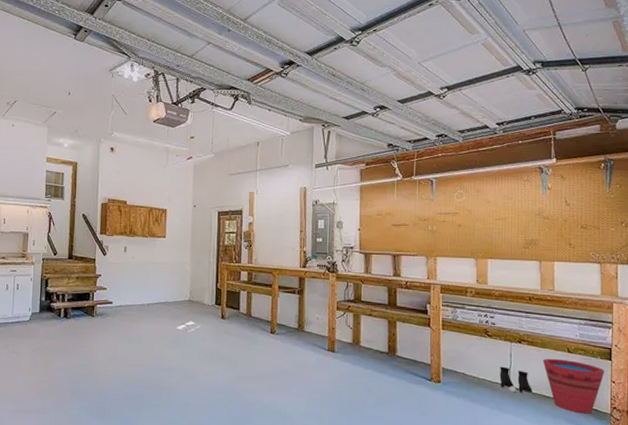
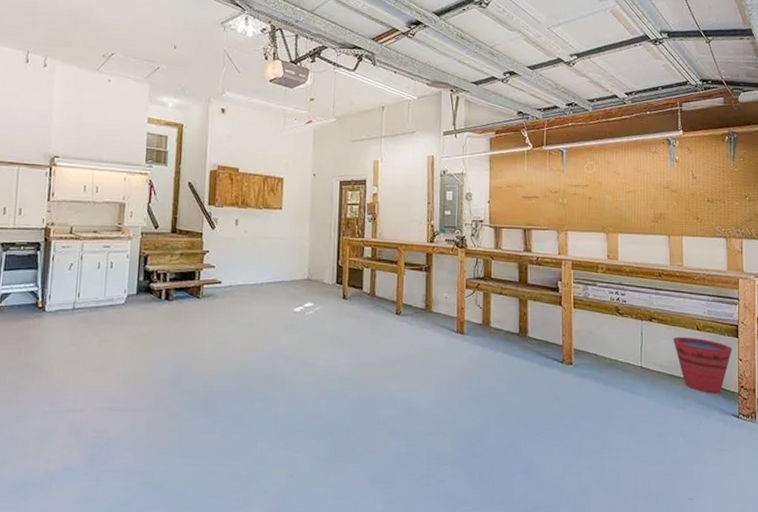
boots: present [500,366,532,393] -> none [631,346,663,374]

